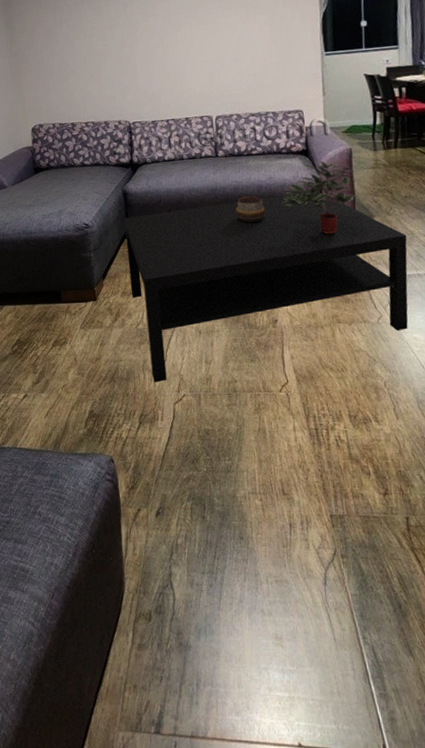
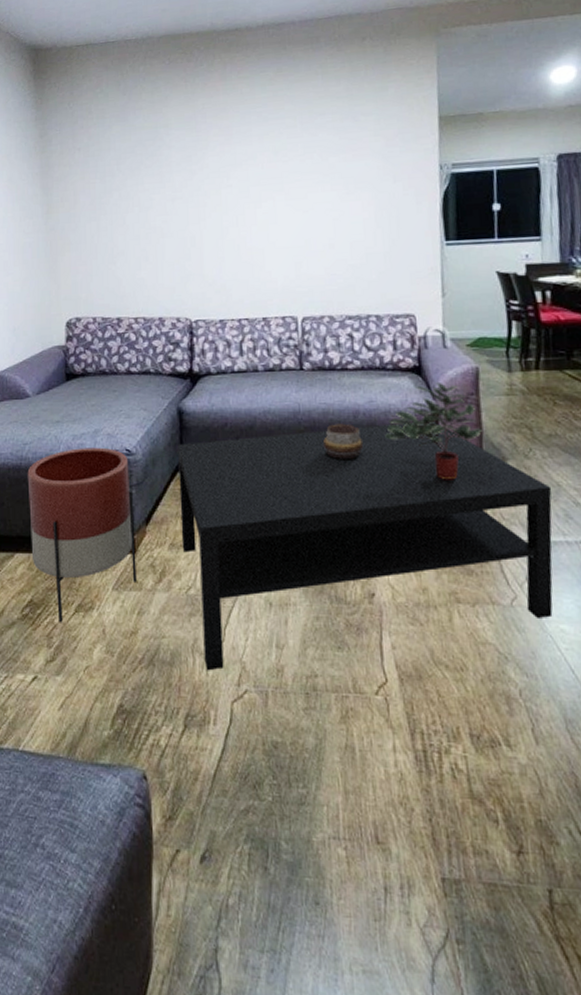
planter: none [9,223,98,355] -> present [27,447,137,623]

